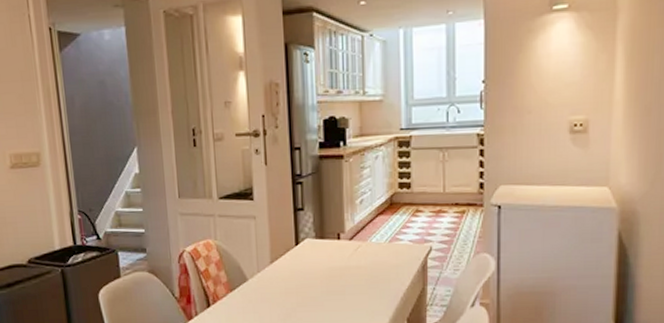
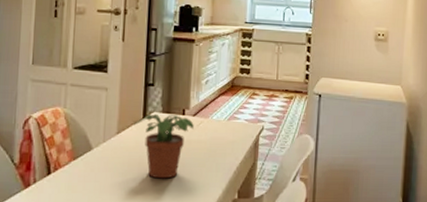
potted plant: none [285,240,351,308] -> present [133,113,194,179]

